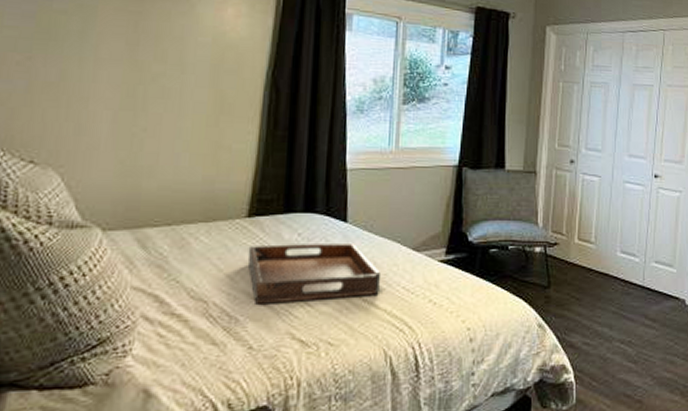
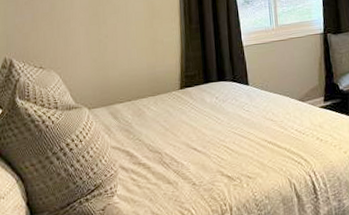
serving tray: present [247,242,382,304] -> none [183,100,279,152]

